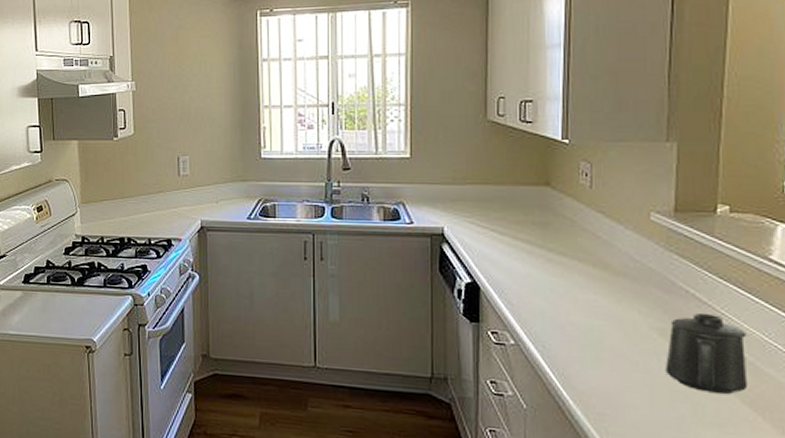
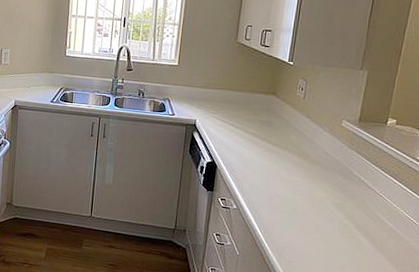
mug: present [665,312,748,395] -> none [337,194,395,252]

